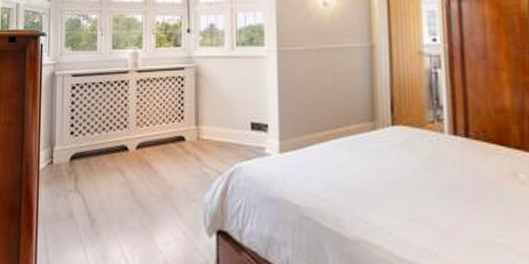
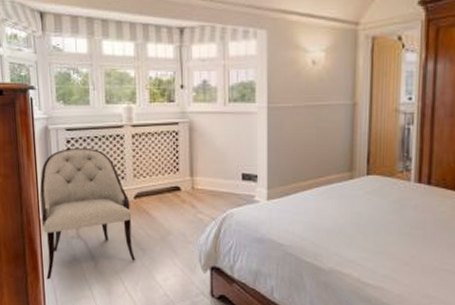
armchair: none [40,93,135,239] -> present [39,147,136,280]

